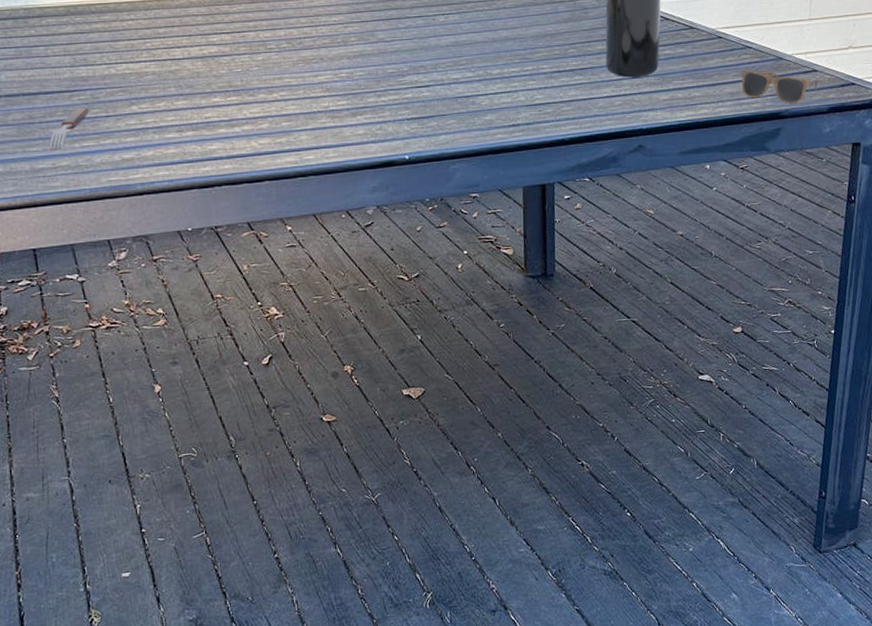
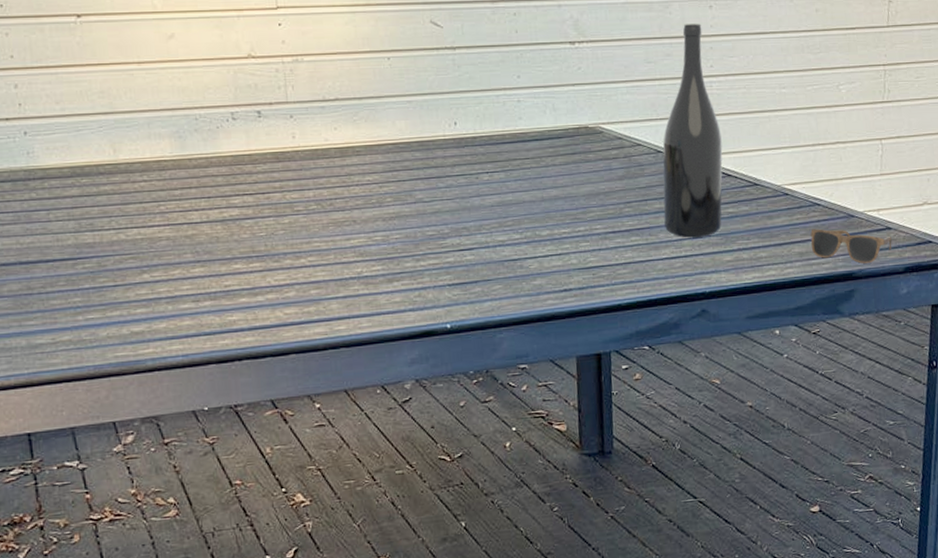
fork: present [49,107,89,150] -> none [49,275,94,323]

